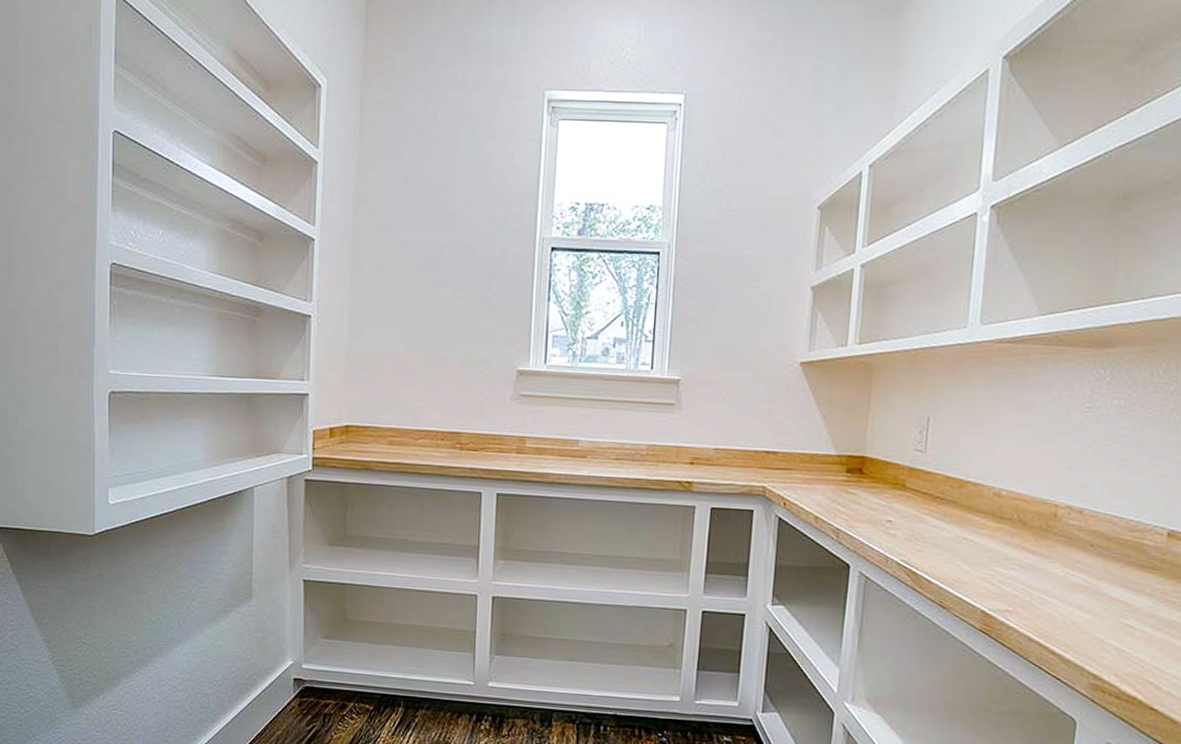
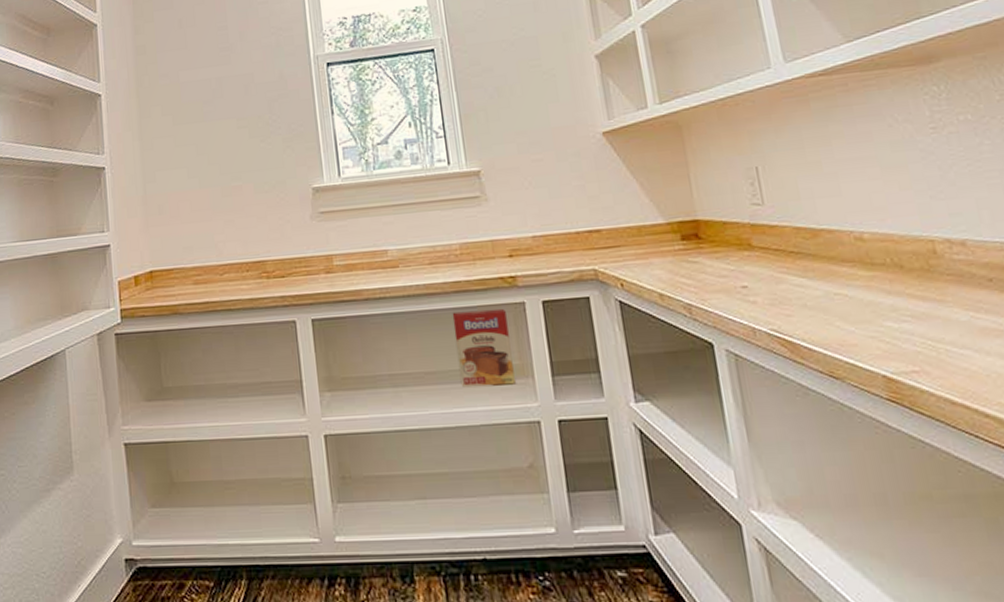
food box: none [623,506,677,576] -> present [452,308,516,388]

